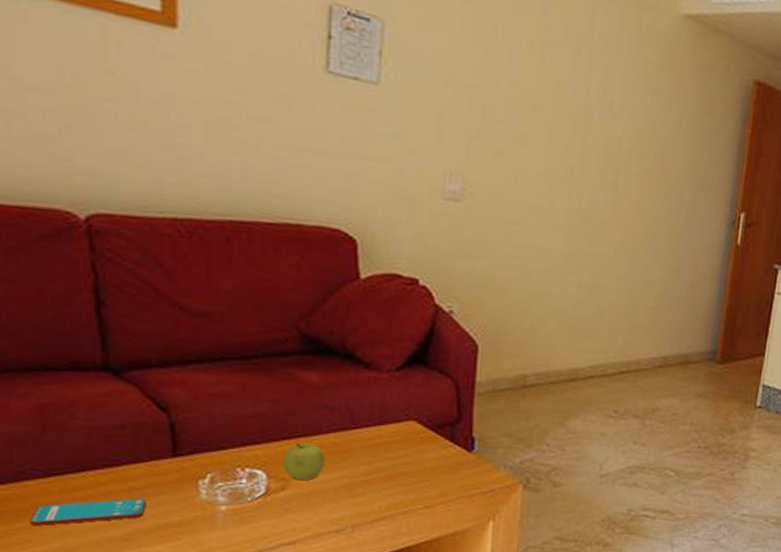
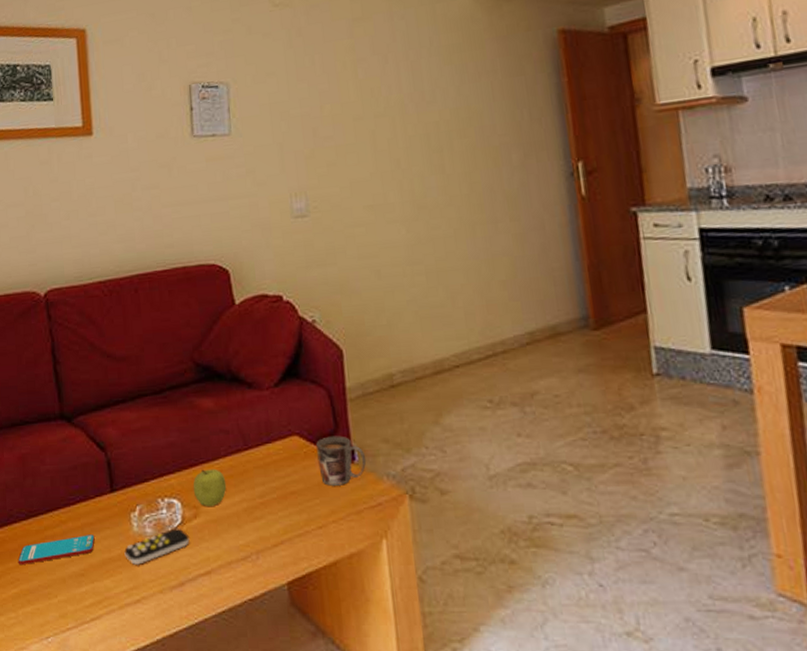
remote control: none [187,498,273,532] -> present [124,528,190,565]
mug: none [434,425,486,471] -> present [316,436,367,486]

